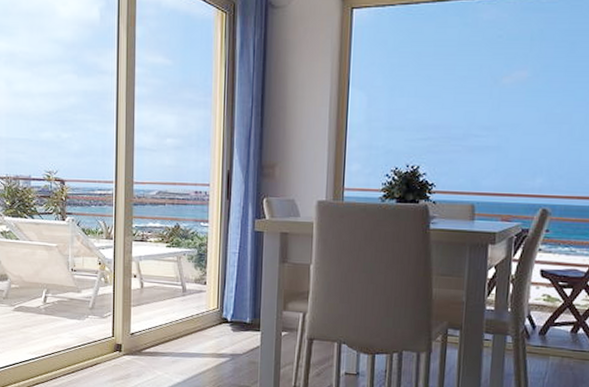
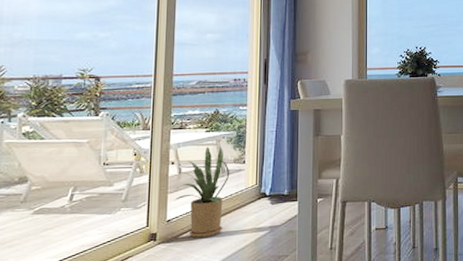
house plant: none [137,262,191,356] -> present [174,146,230,238]

